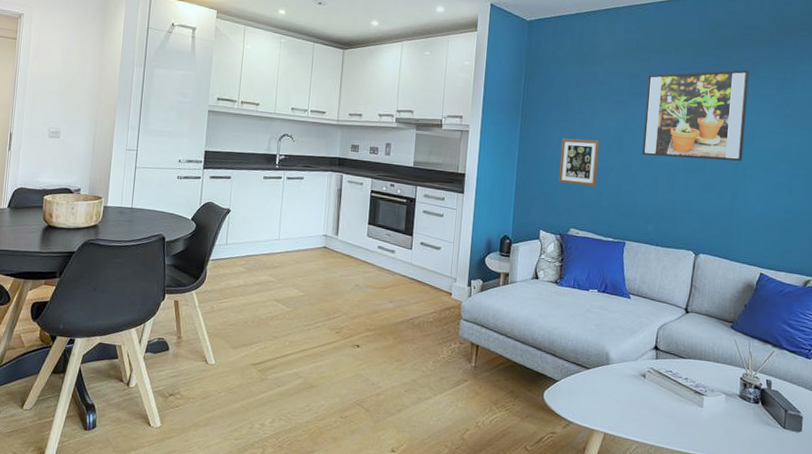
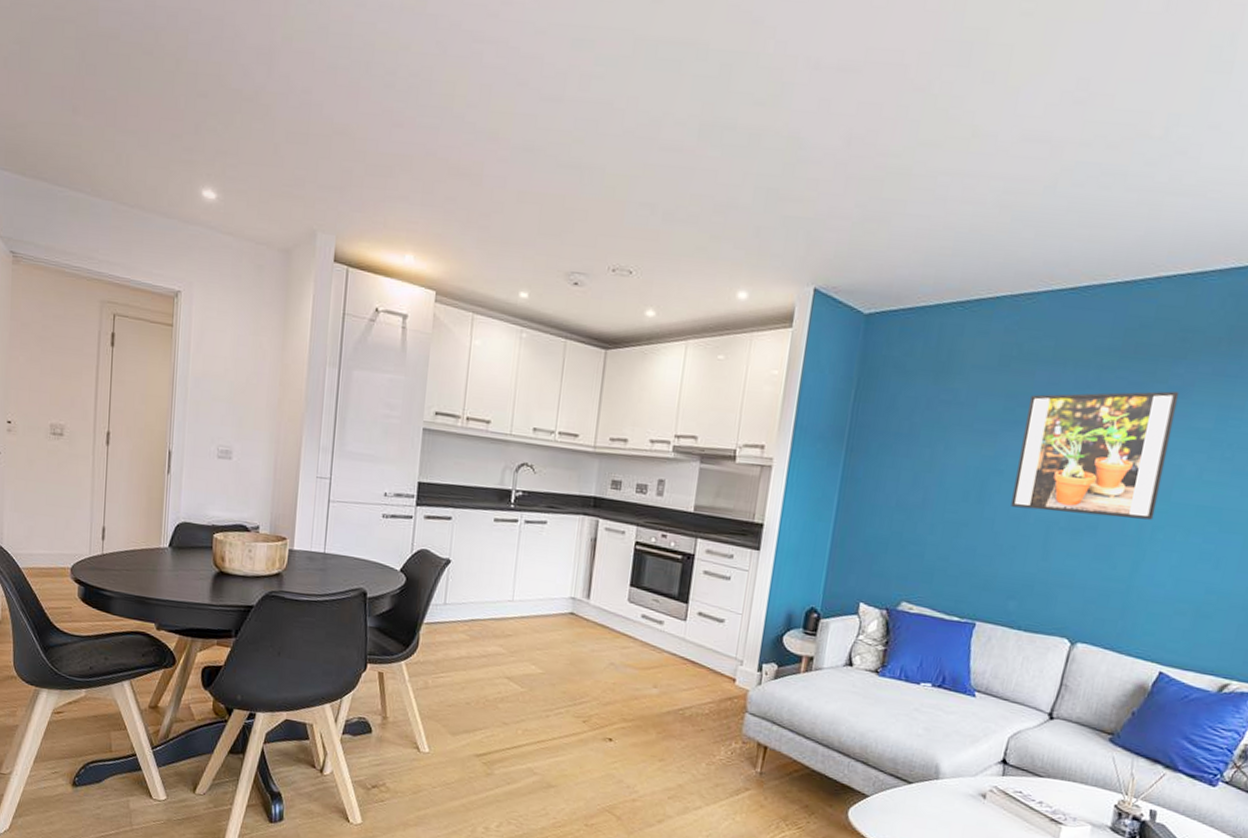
picture frame: present [558,138,600,187] -> none [890,480,953,548]

